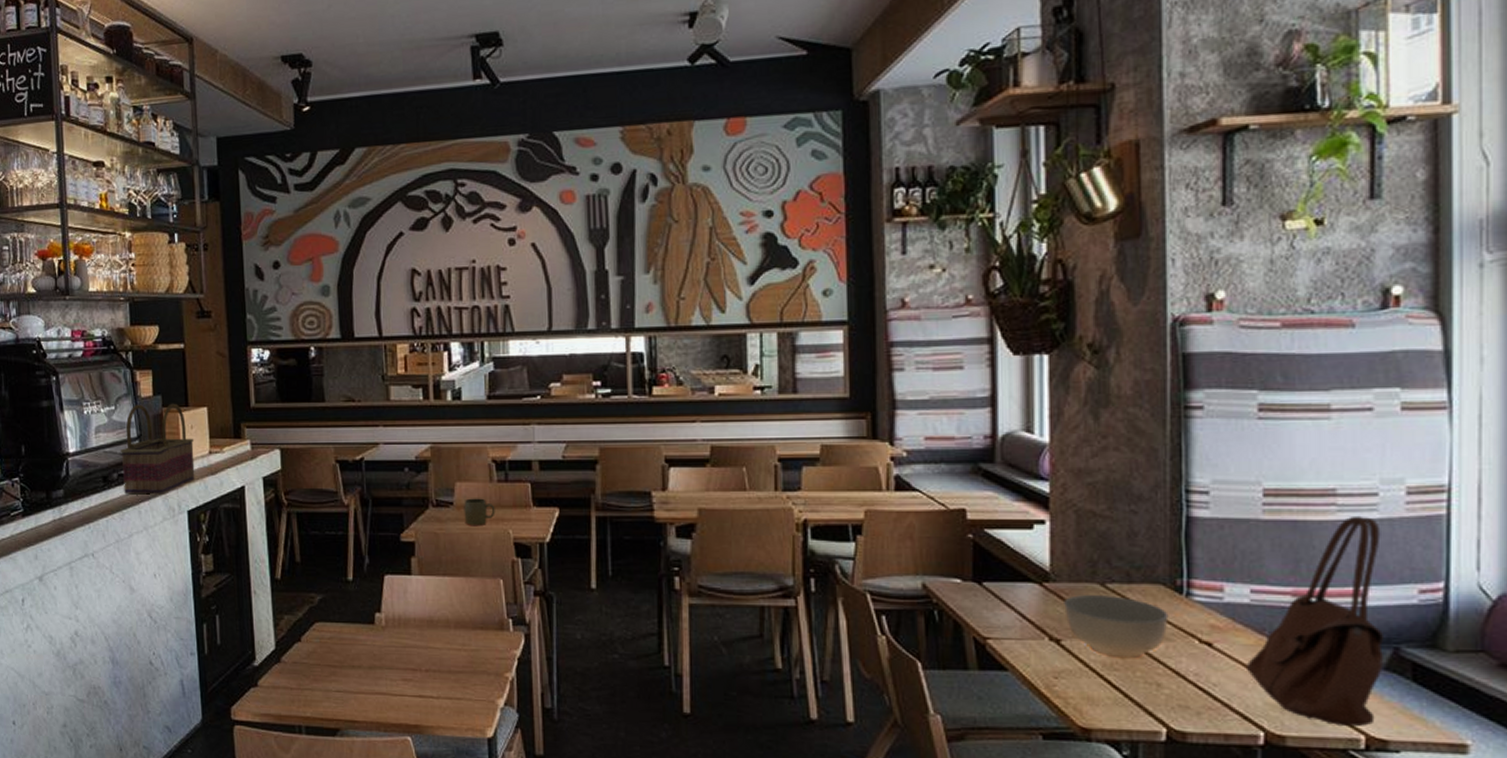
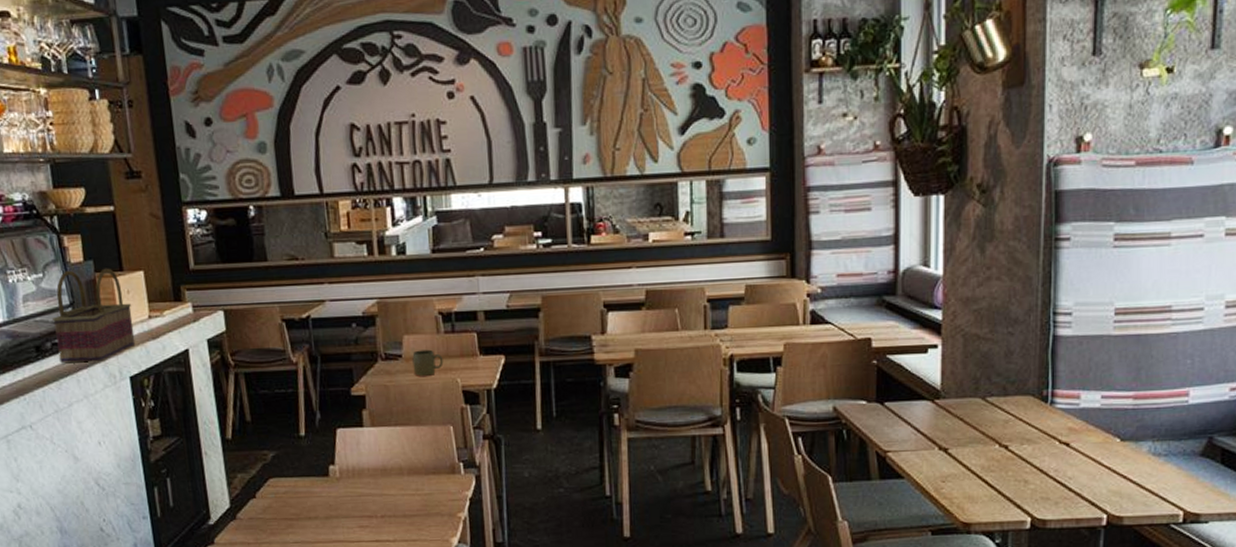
bowl: present [1064,595,1169,659] -> none [952,408,1036,462]
handbag: present [1245,515,1383,726] -> none [1094,327,1204,504]

